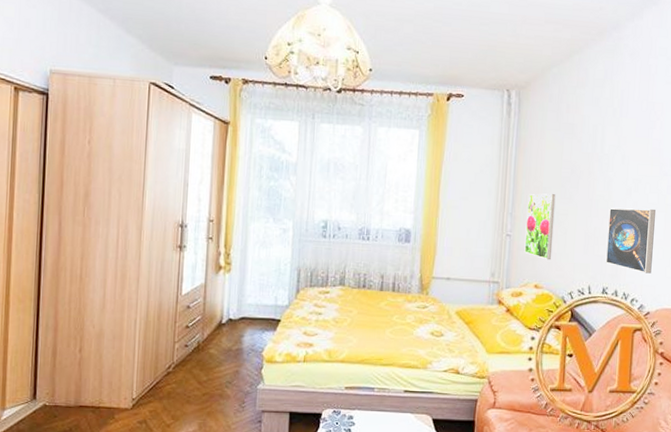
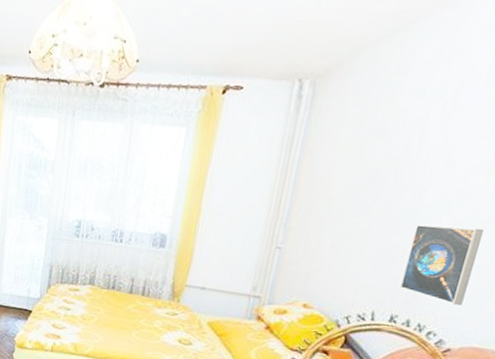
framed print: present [524,193,556,260] -> none [295,203,346,279]

